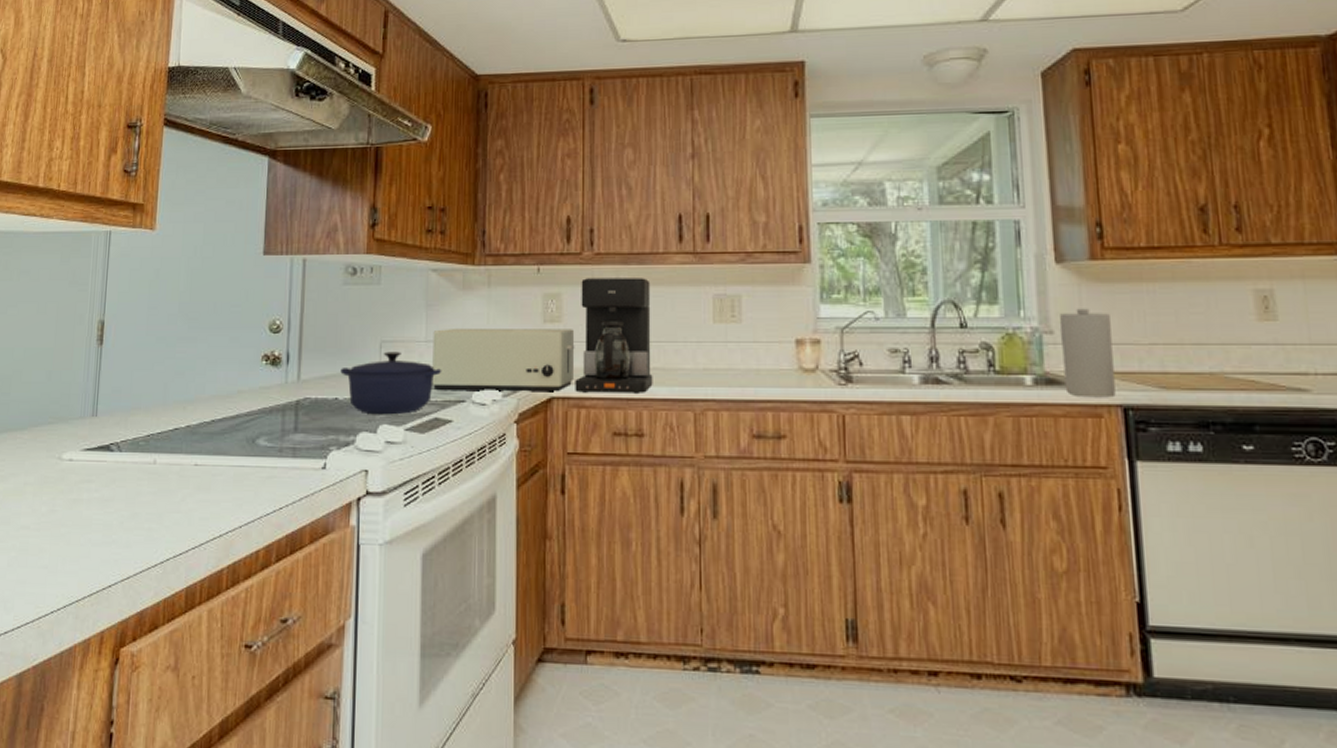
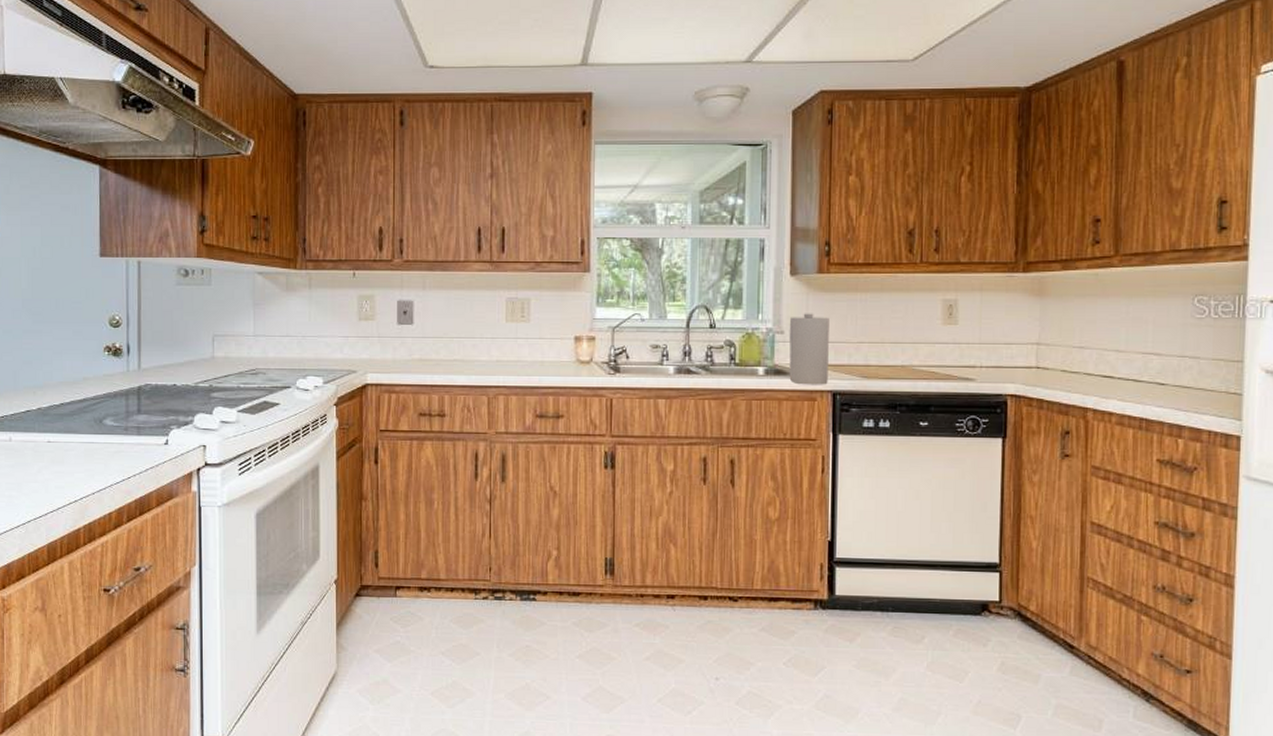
cooking pot: present [340,351,442,414] -> none [177,344,270,398]
toaster: present [432,327,575,392] -> none [260,324,386,380]
coffee maker: present [575,278,653,395] -> none [386,282,454,382]

